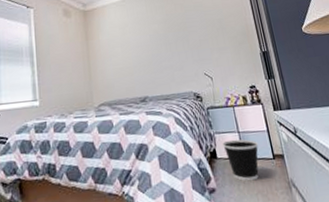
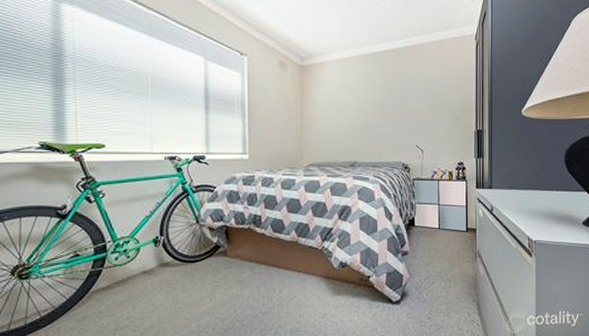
wastebasket: present [222,139,259,182] -> none [422,210,456,249]

